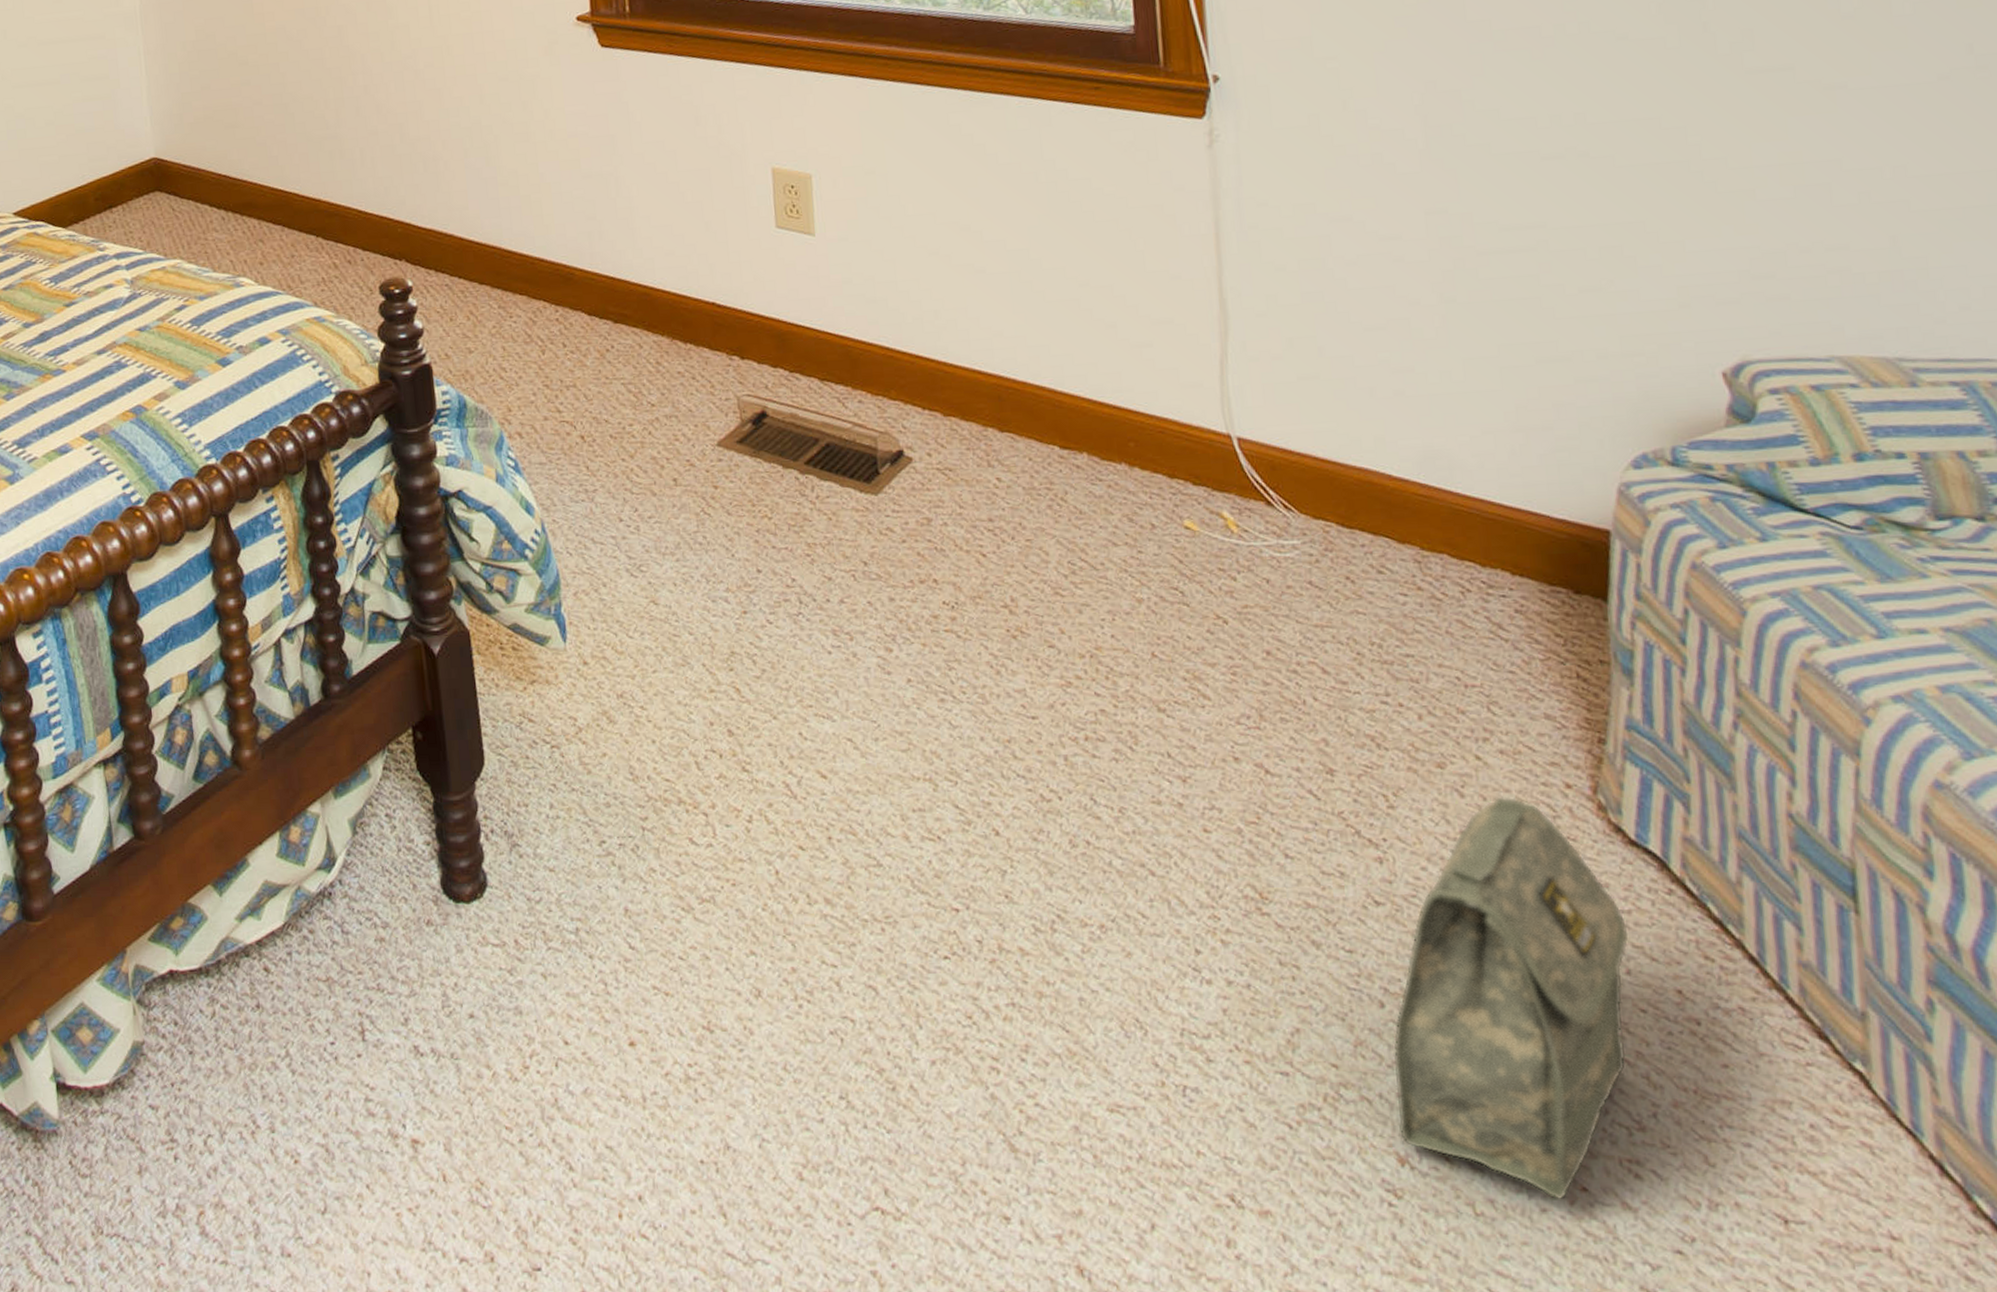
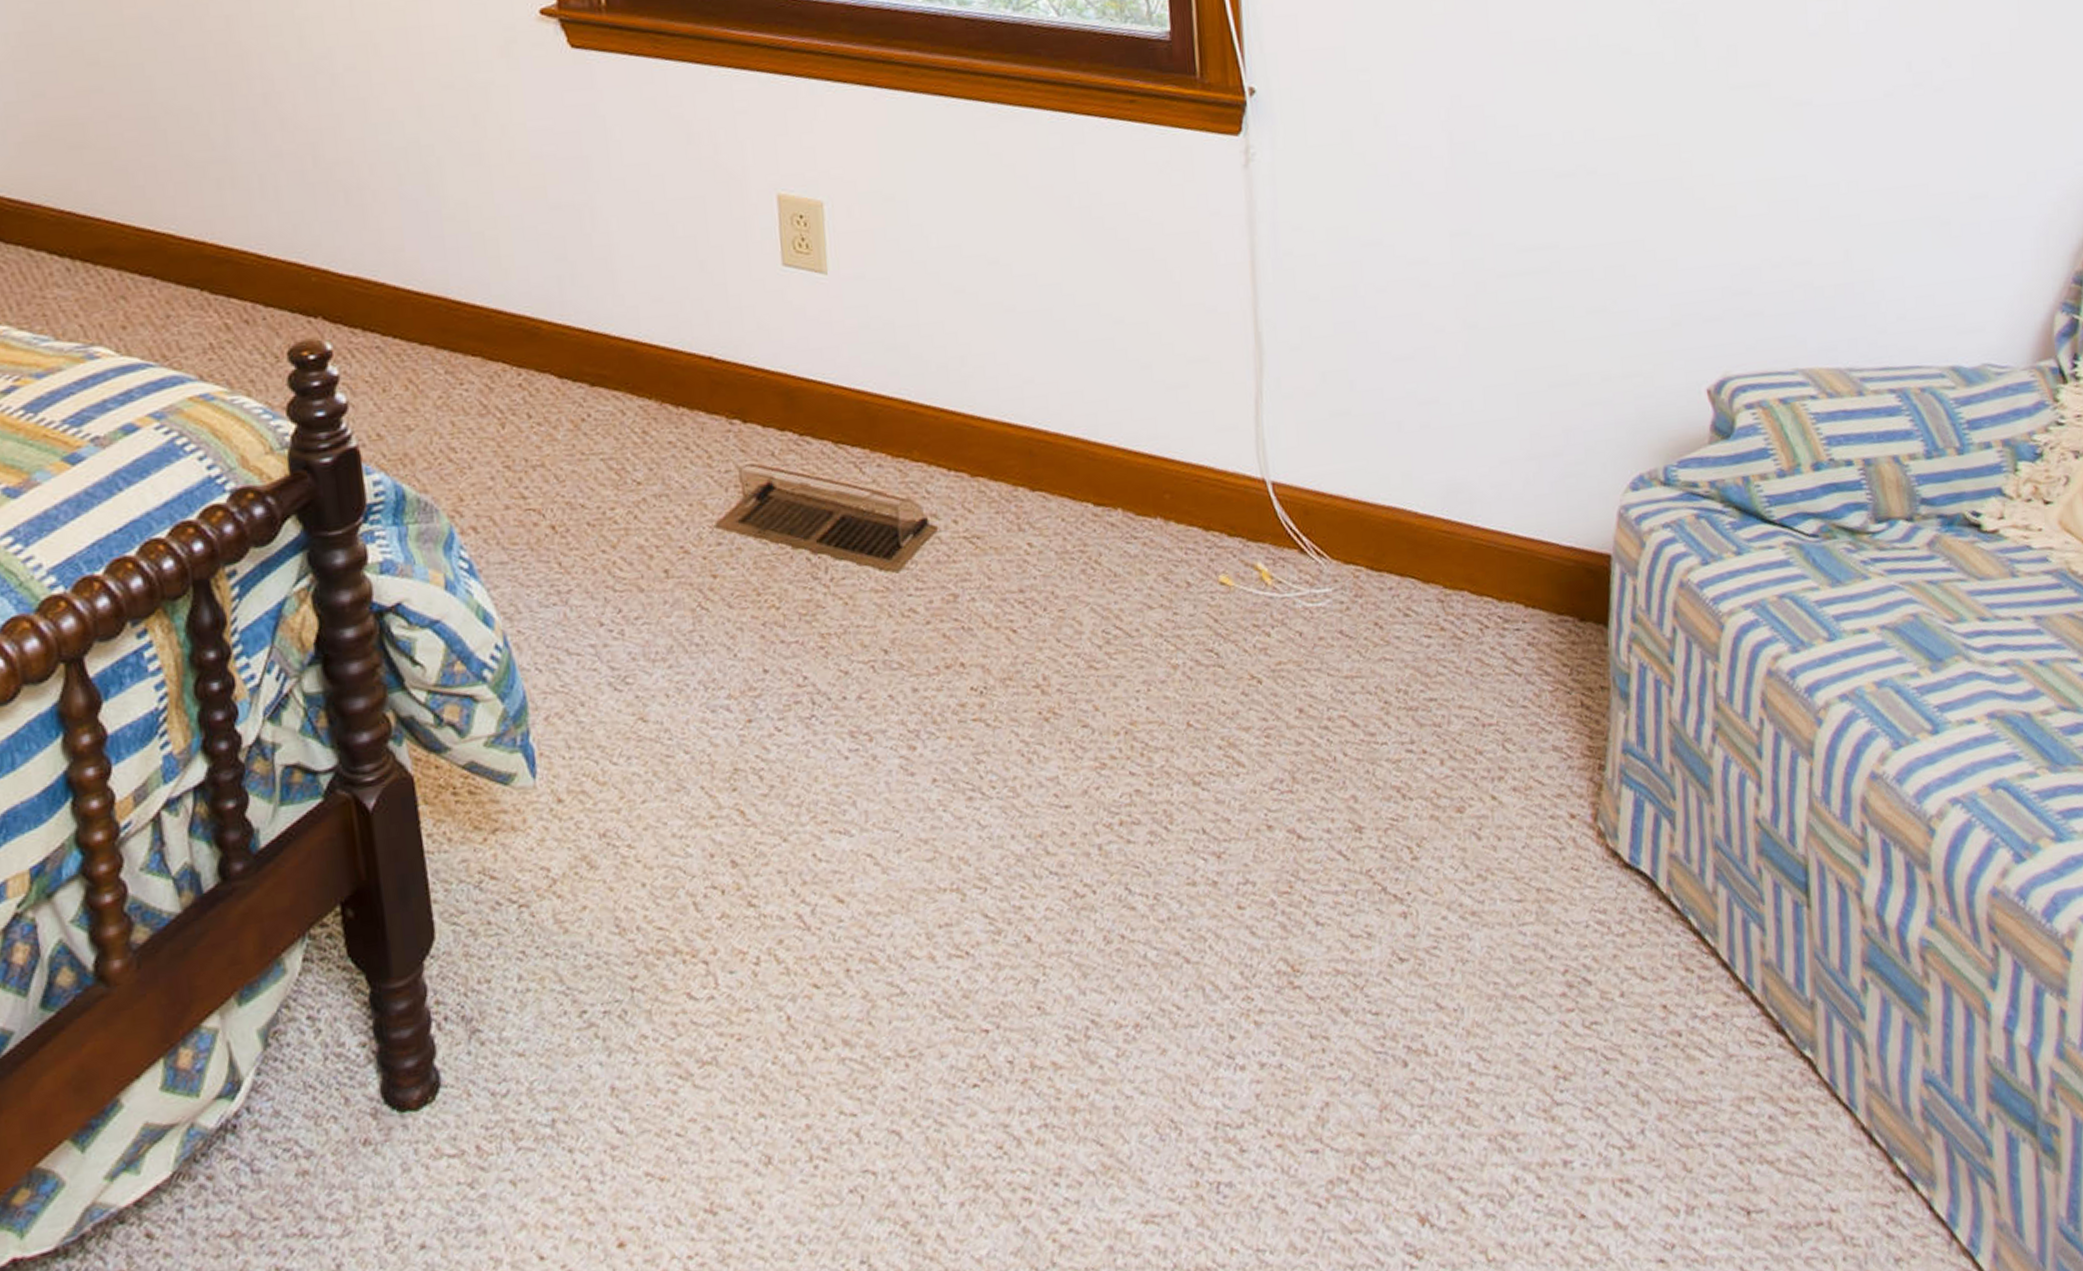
bag: present [1392,796,1629,1200] -> none [1414,833,1623,1232]

